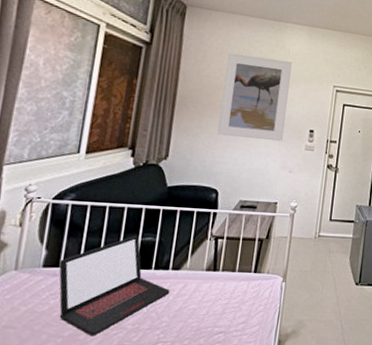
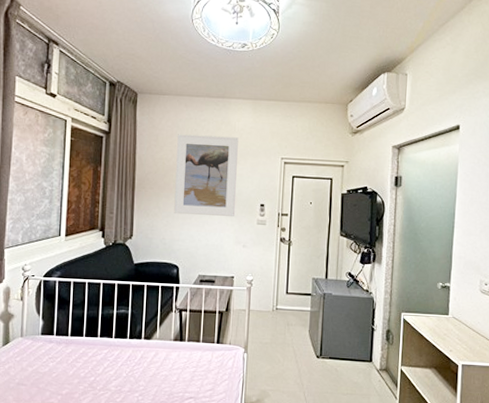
laptop: present [59,234,170,335] -> none [53,307,144,394]

